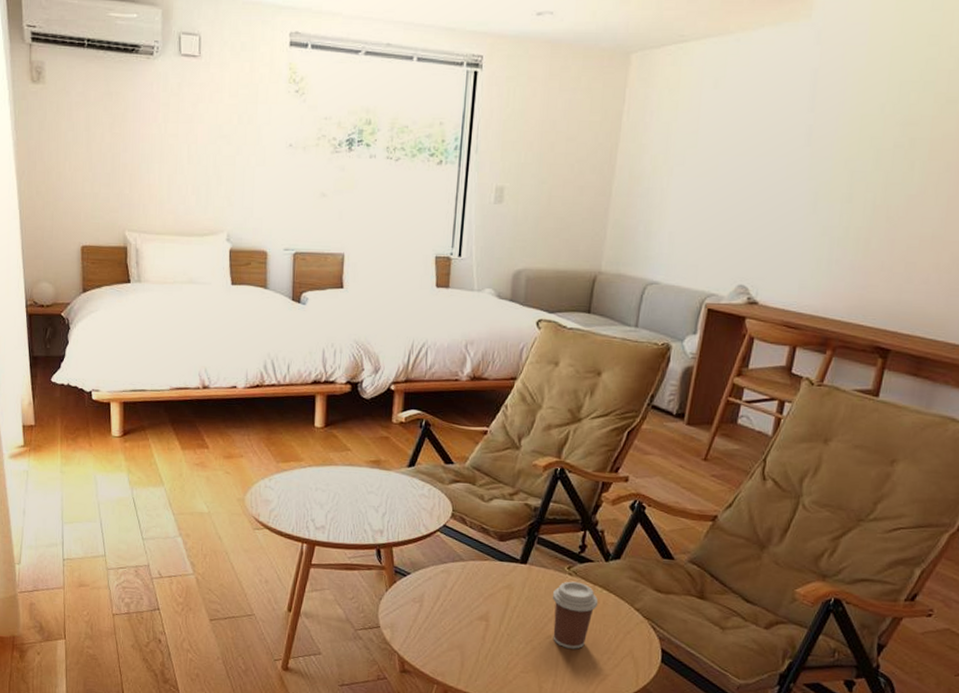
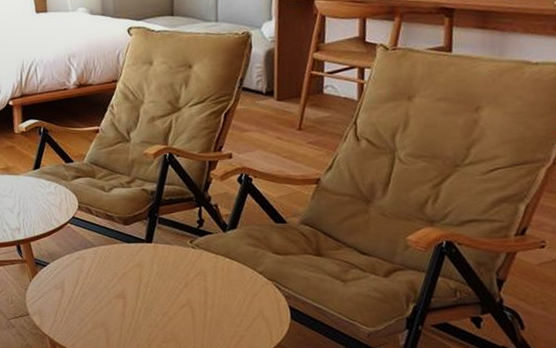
coffee cup: present [552,581,599,649] -> none [179,253,223,316]

